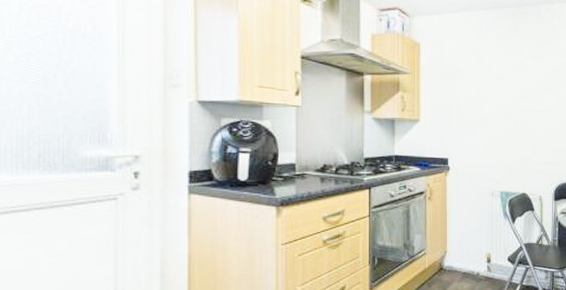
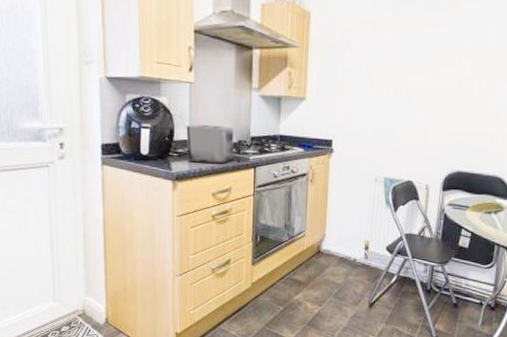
toaster: none [293,147,346,187] -> present [186,124,234,164]

